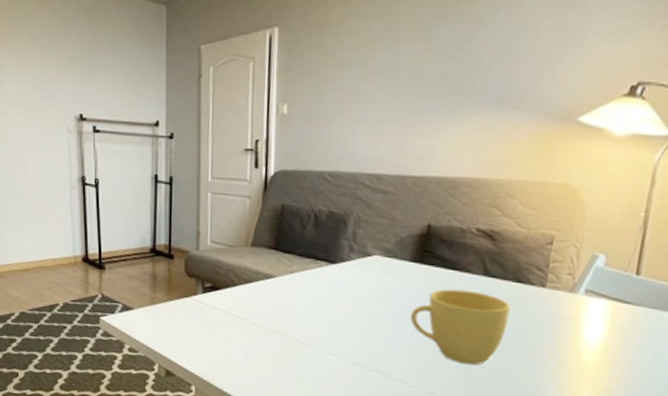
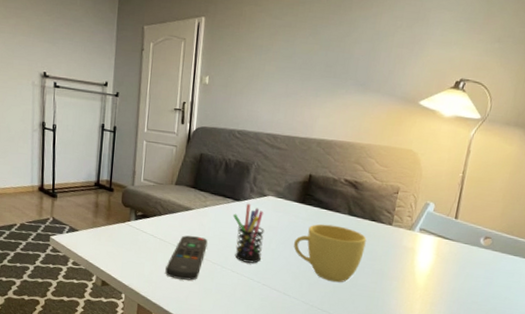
remote control: none [244,310,297,367] -> present [165,235,208,281]
pen holder: none [327,266,371,343] -> present [232,203,265,263]

